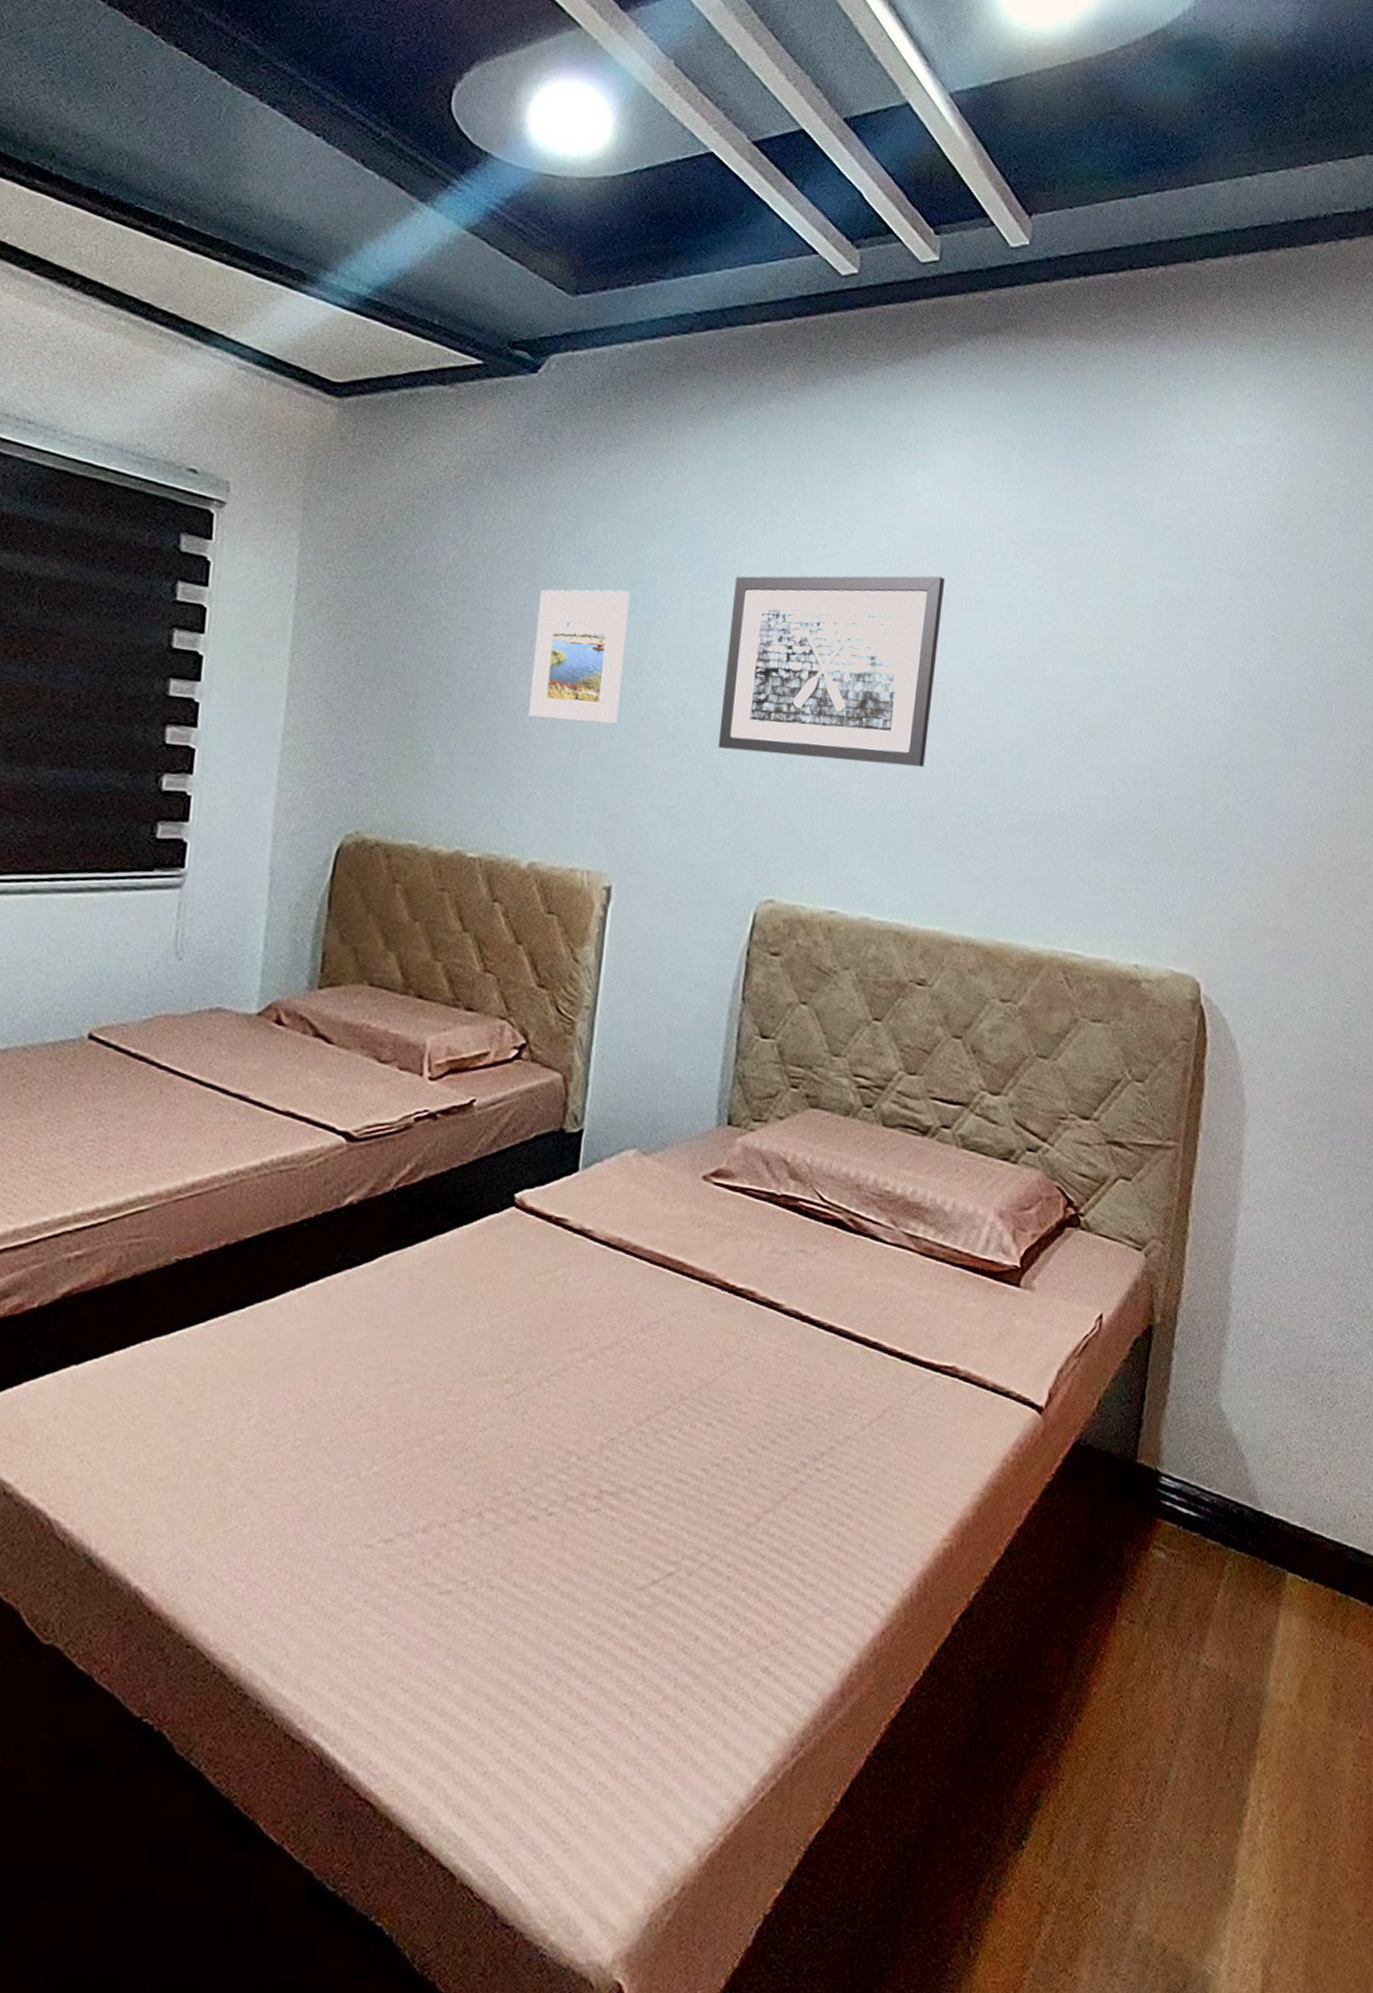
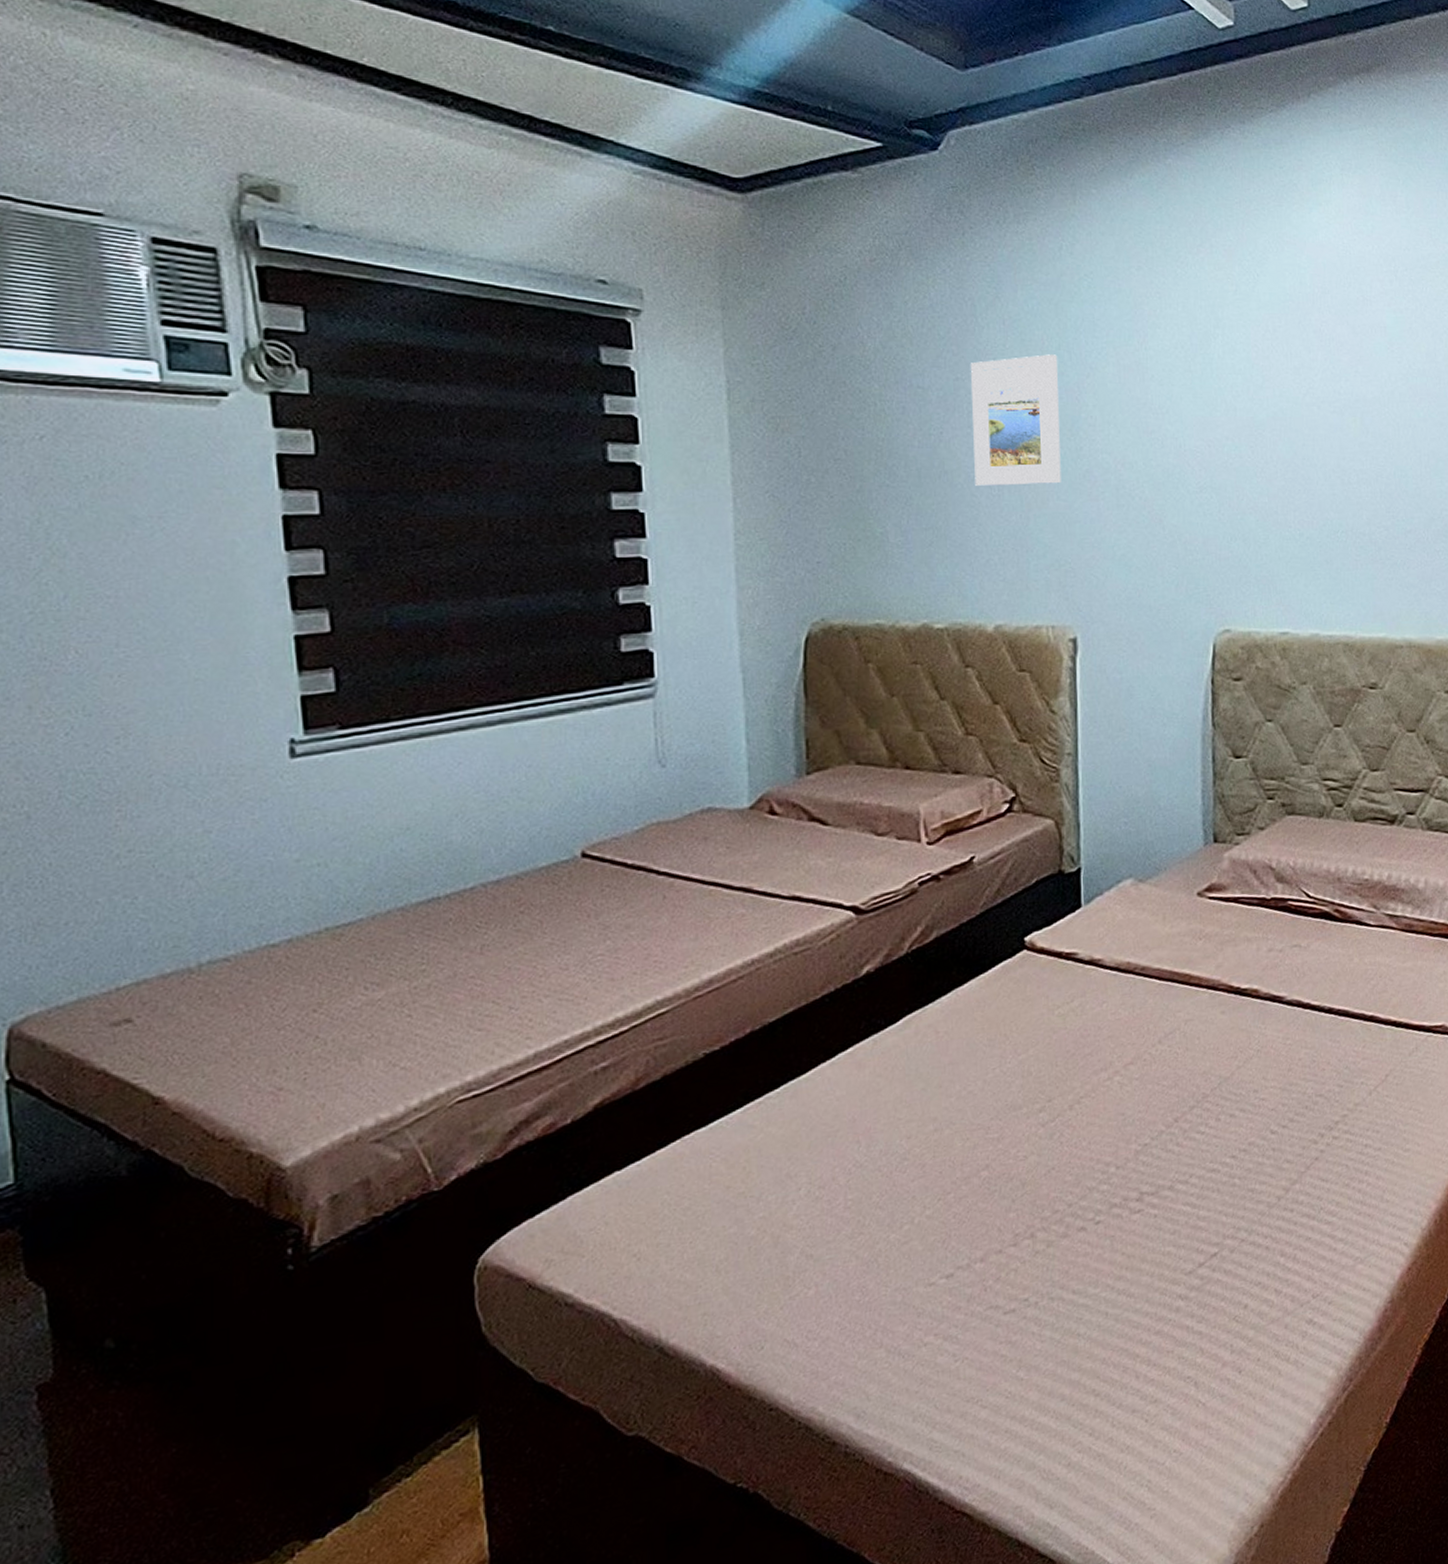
wall art: present [718,575,946,768] -> none [1156,307,1352,494]

